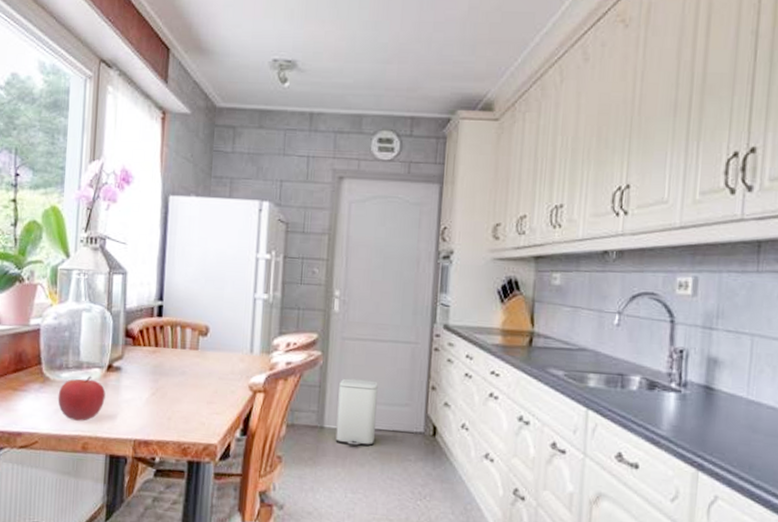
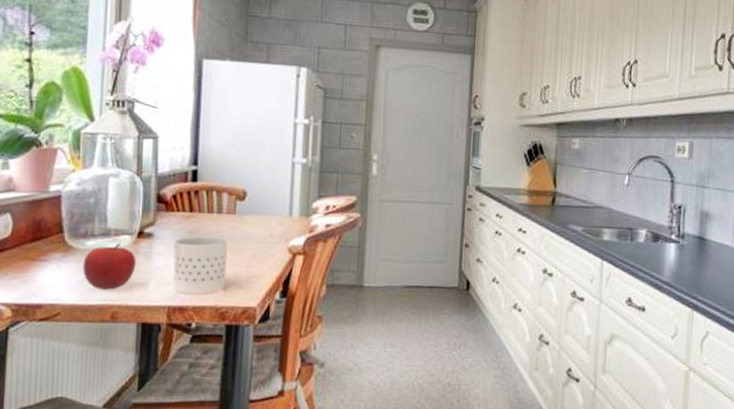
mug: none [139,371,191,429] -> present [173,236,228,295]
pedal bin: present [335,378,378,447] -> none [375,238,415,303]

